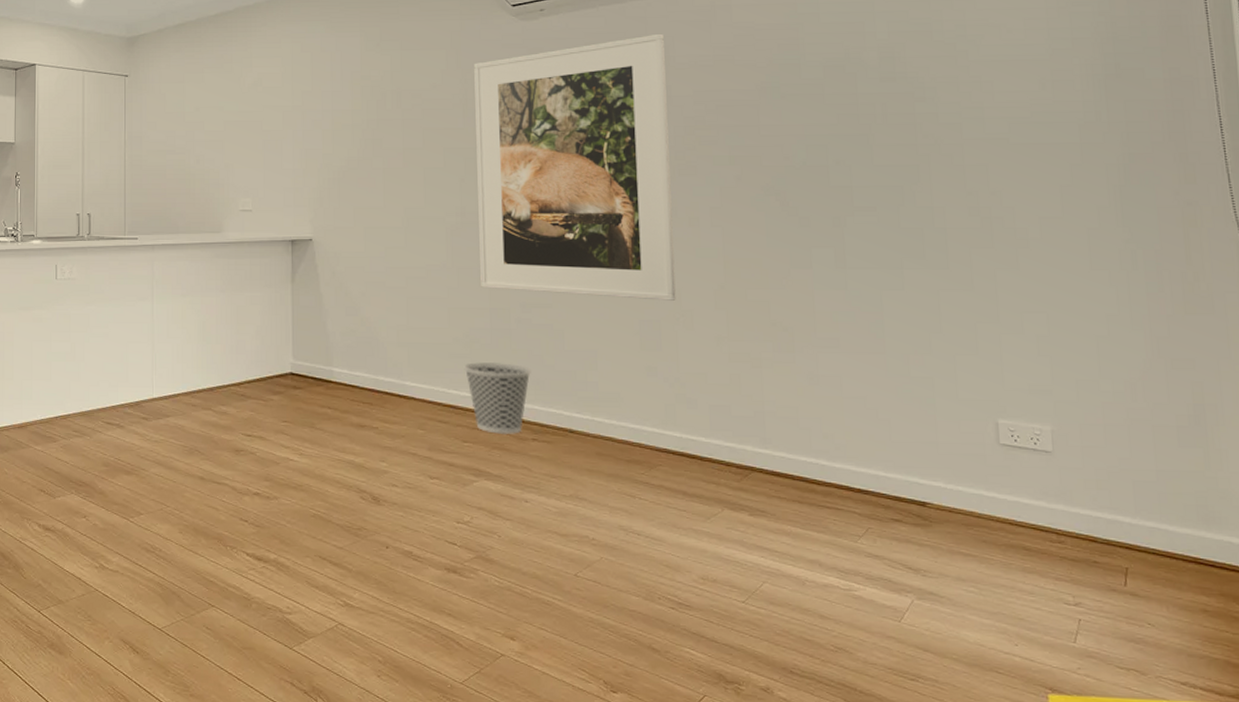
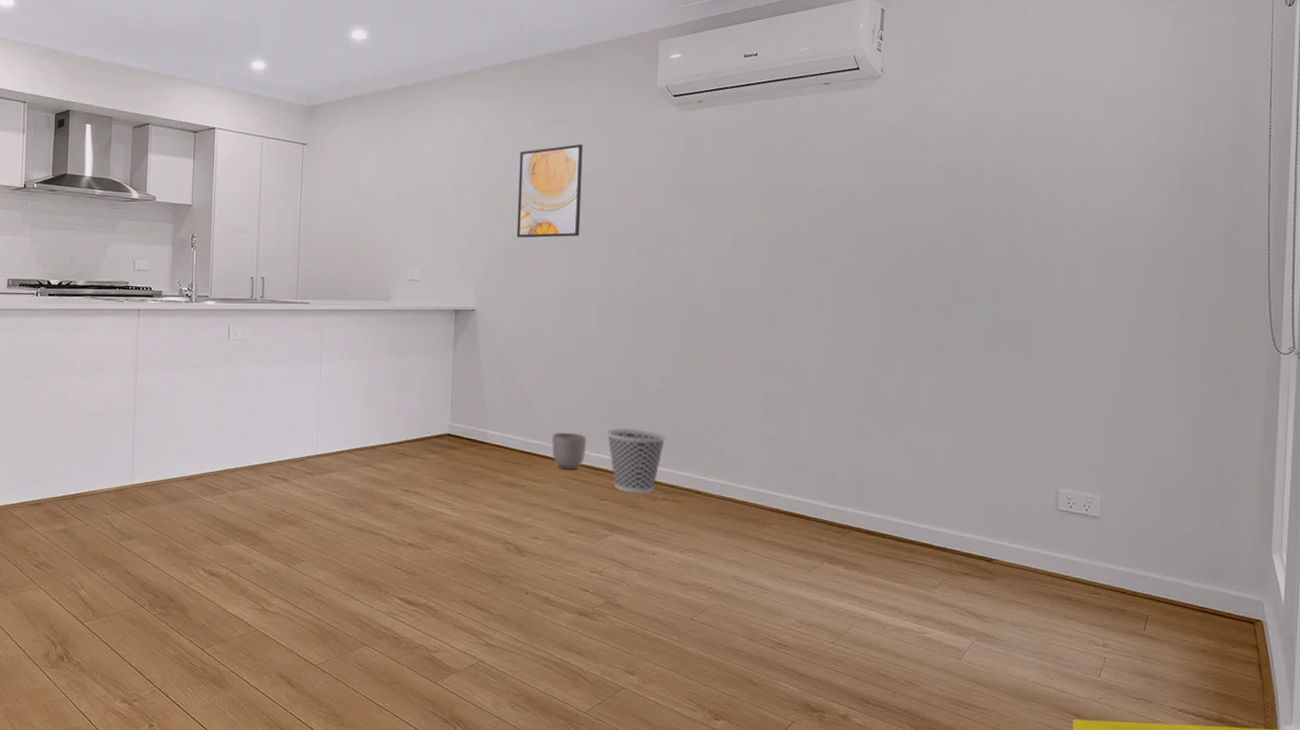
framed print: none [351,61,420,162] -> present [516,144,583,238]
planter: none [404,368,443,409] -> present [552,432,587,470]
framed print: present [474,33,676,301] -> none [627,130,808,377]

